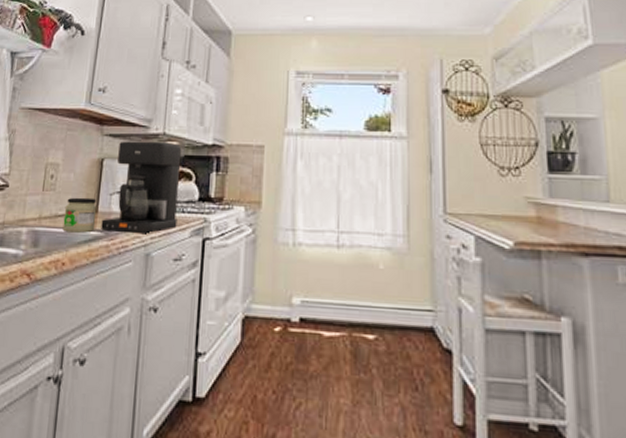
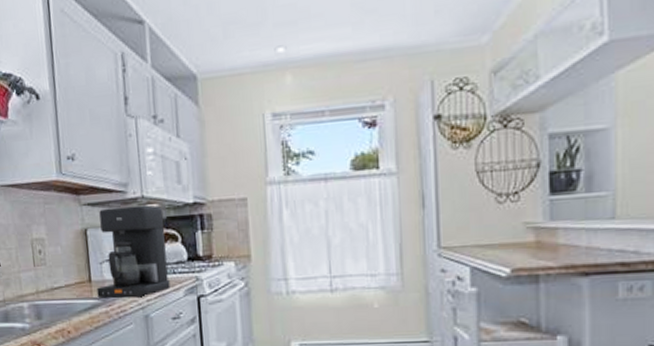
jar: present [62,197,97,233] -> none [59,268,92,303]

